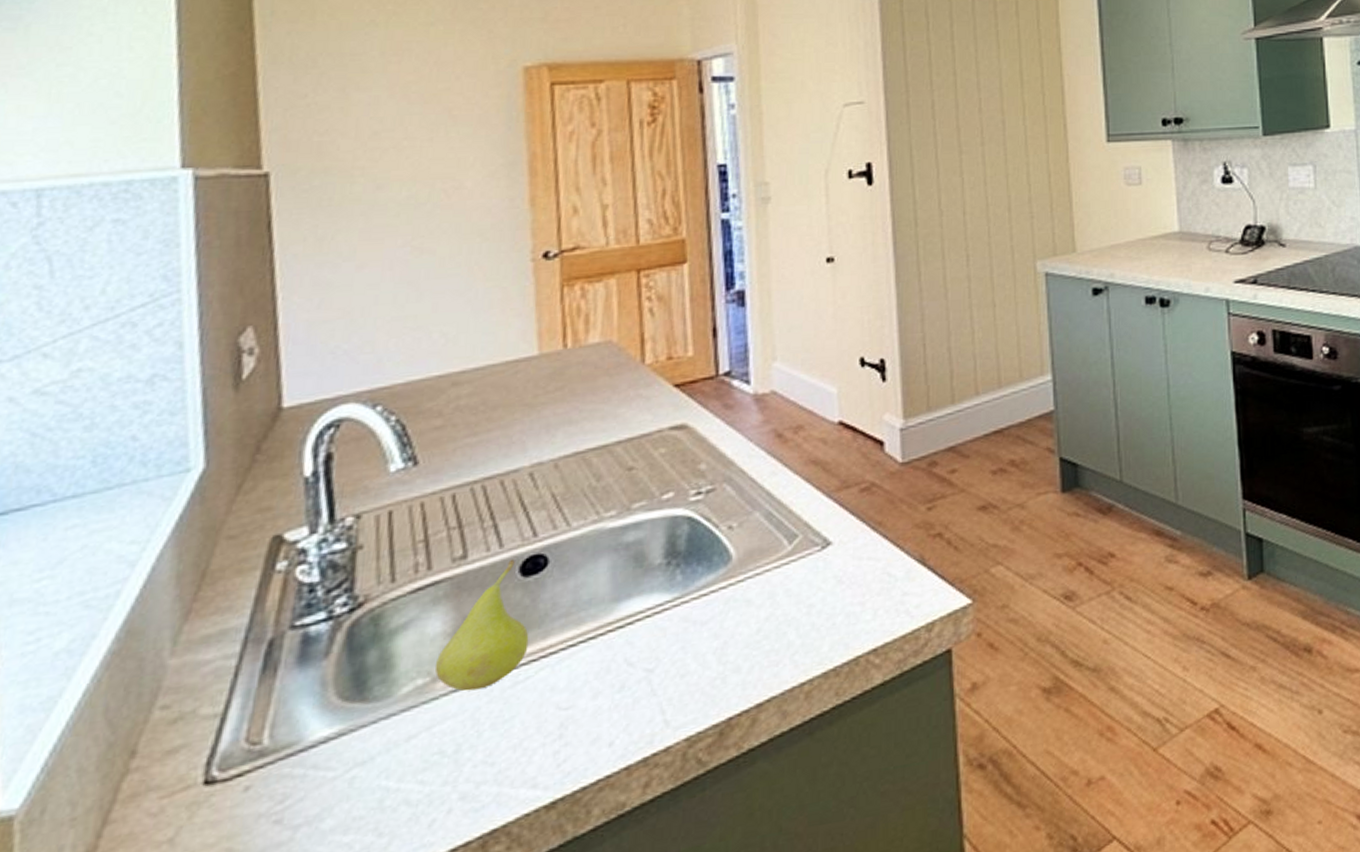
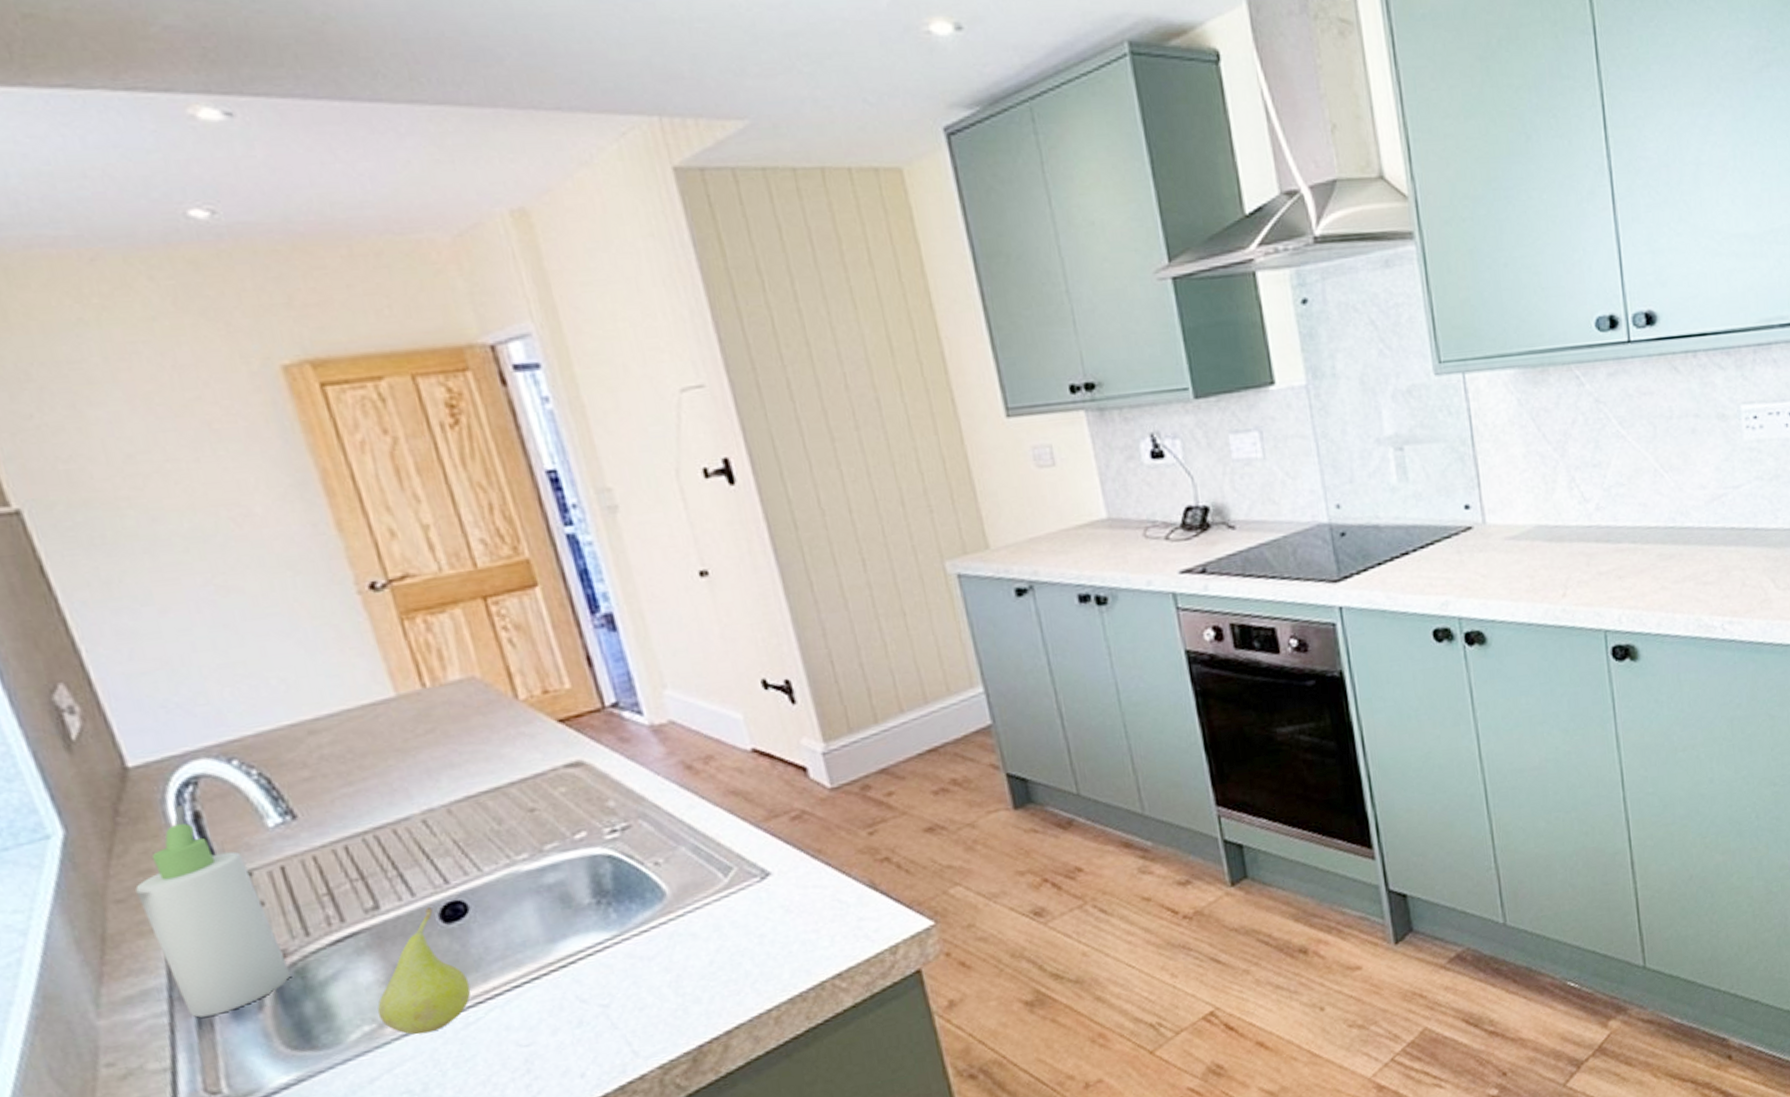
bottle: none [249,446,367,662] -> present [135,805,292,1018]

